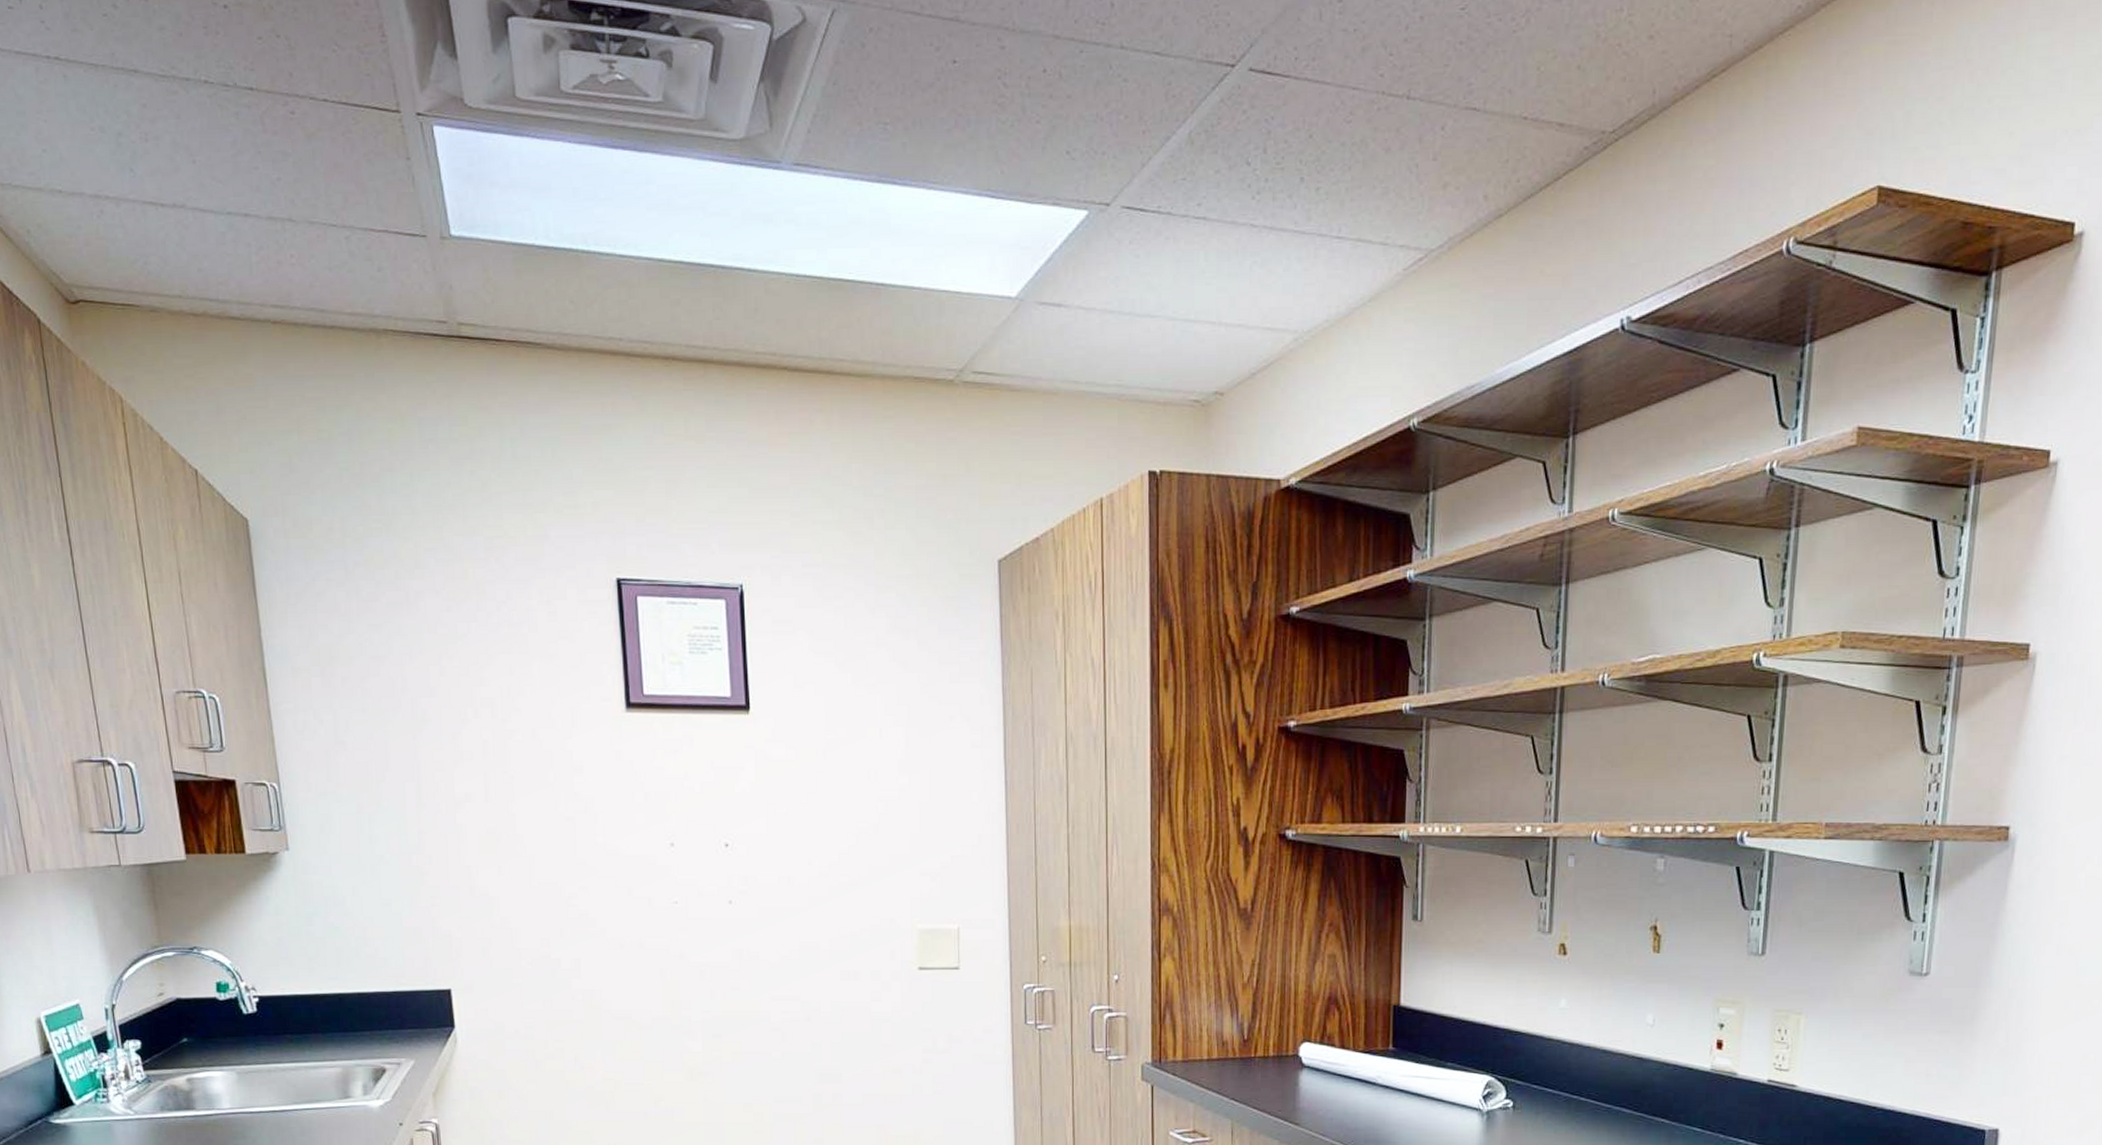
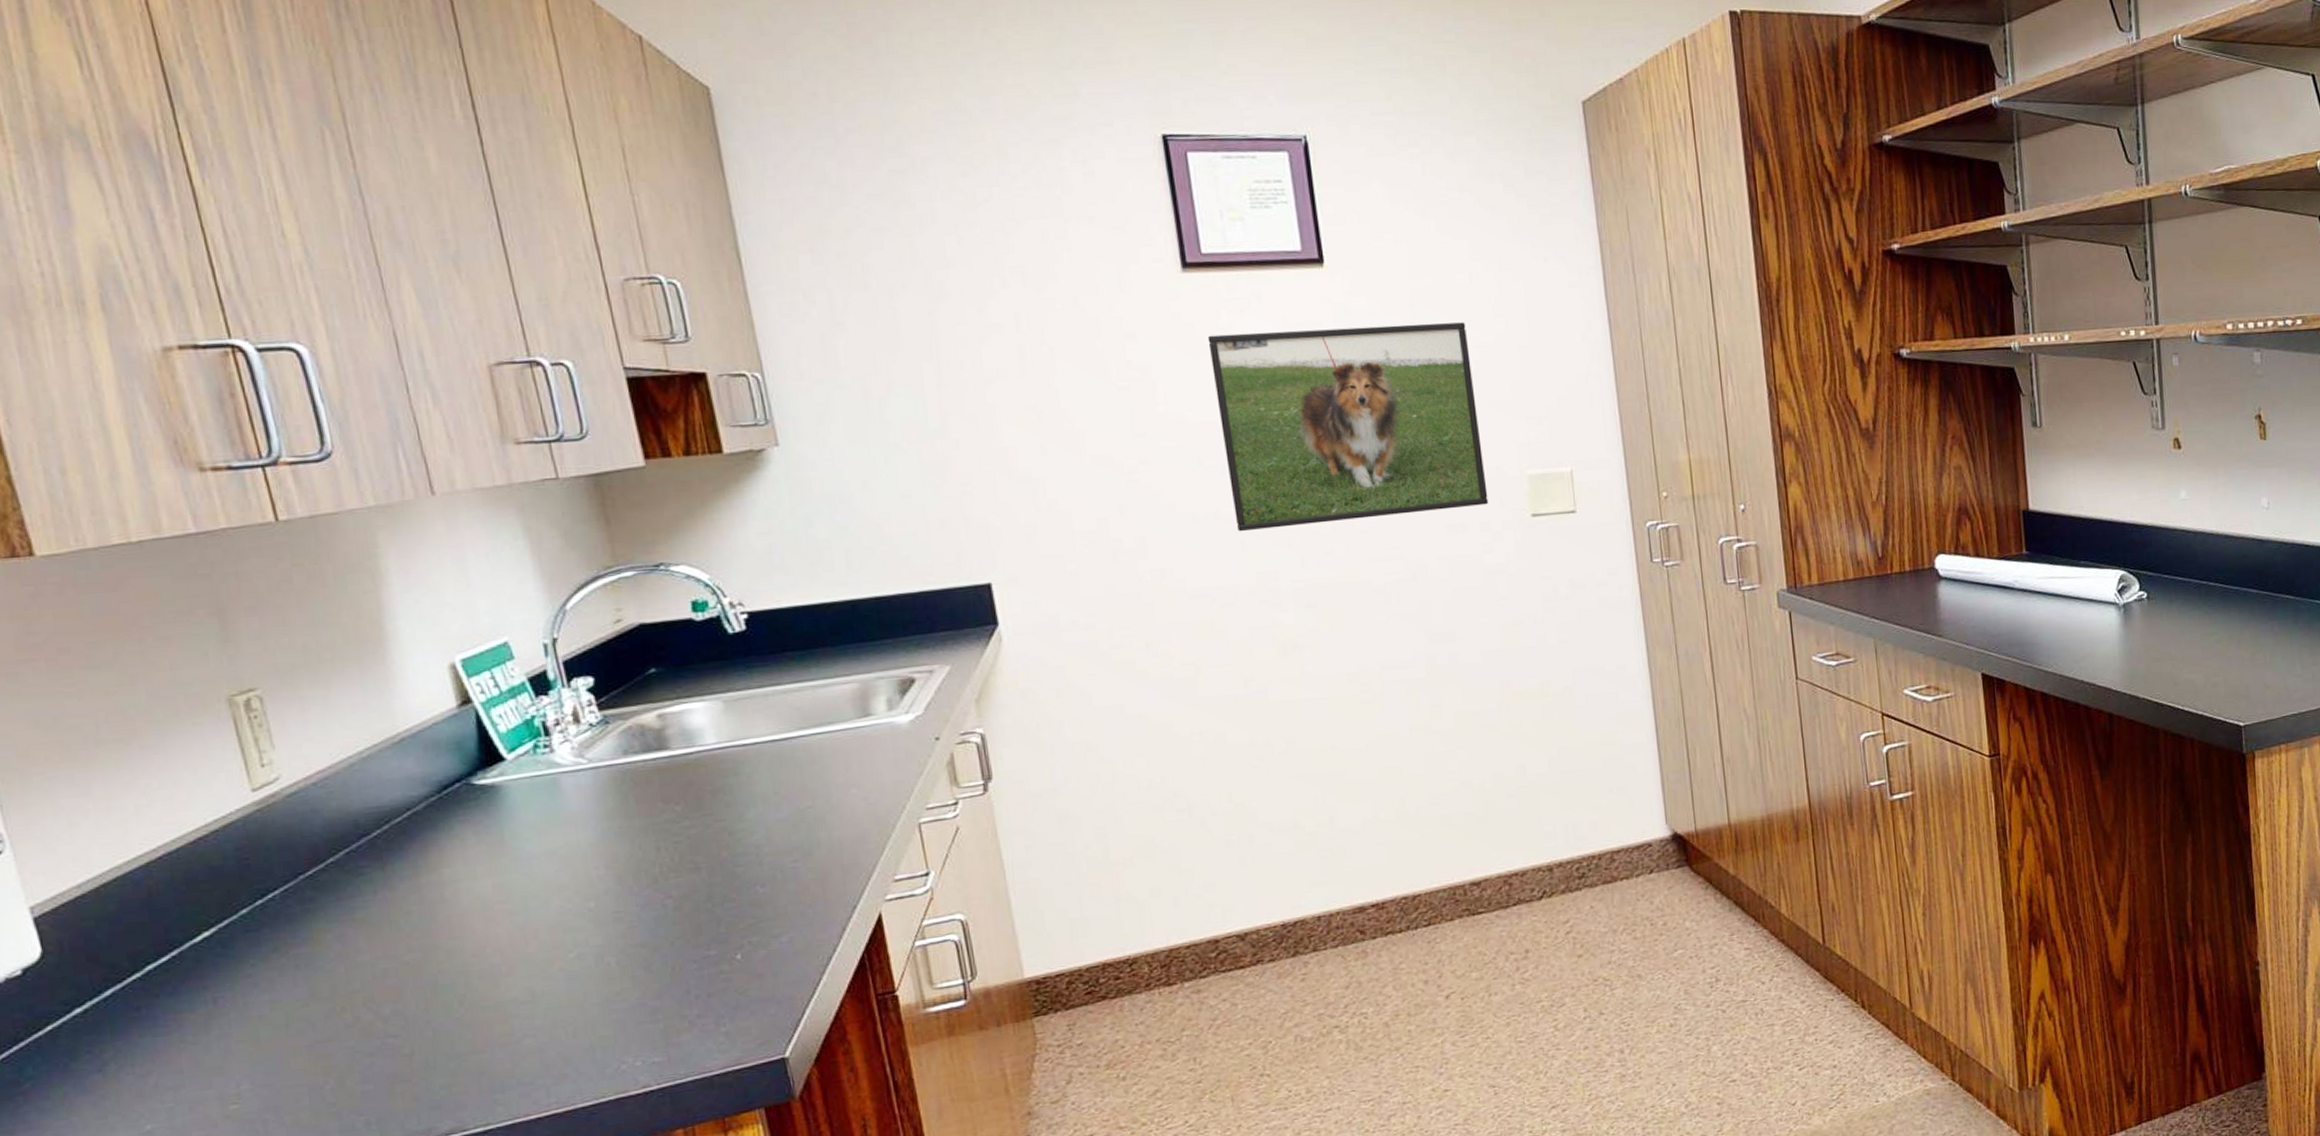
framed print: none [644,773,880,961] -> present [1207,322,1489,532]

